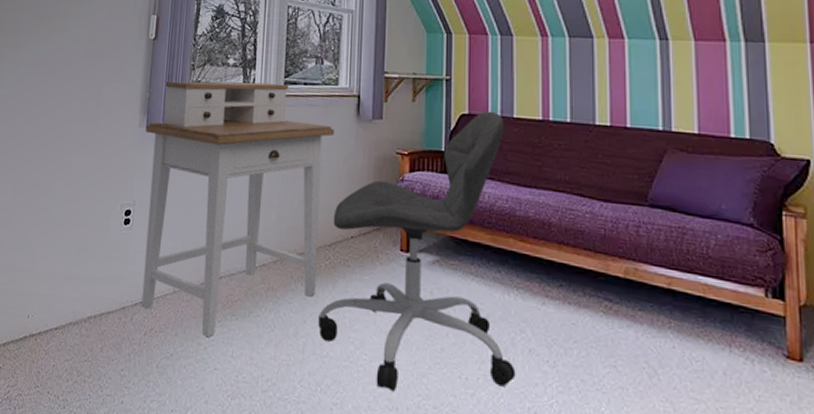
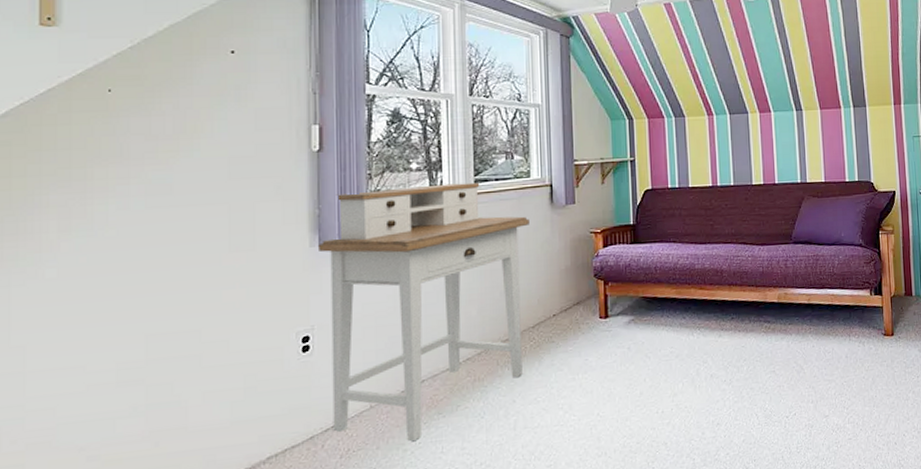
office chair: present [318,111,516,391] -> none [527,184,702,440]

